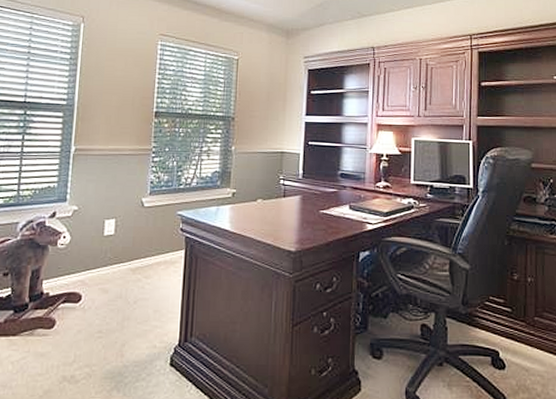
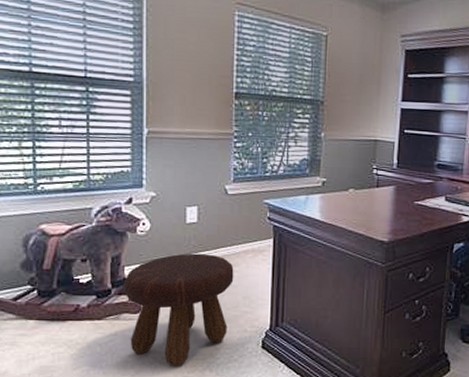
footstool: none [39,266,146,386] -> present [123,253,234,366]

